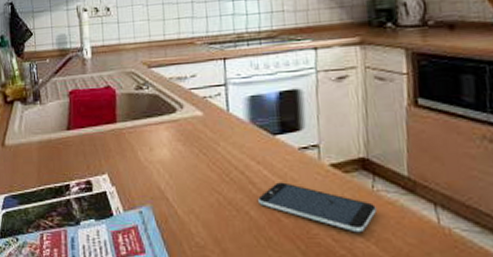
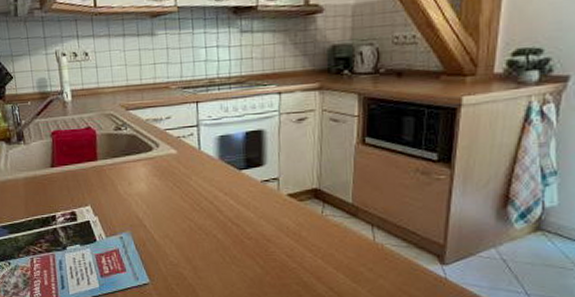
smartphone: present [258,182,377,233] -> none [225,210,324,250]

